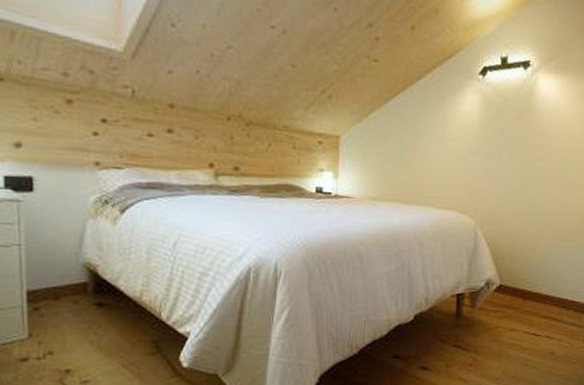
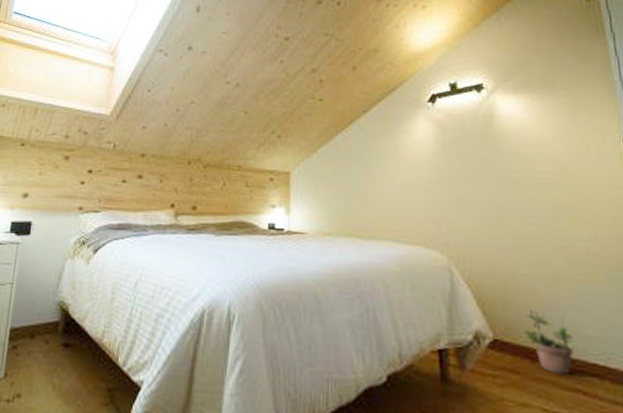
potted plant: none [521,262,559,308] -> present [522,309,579,376]

